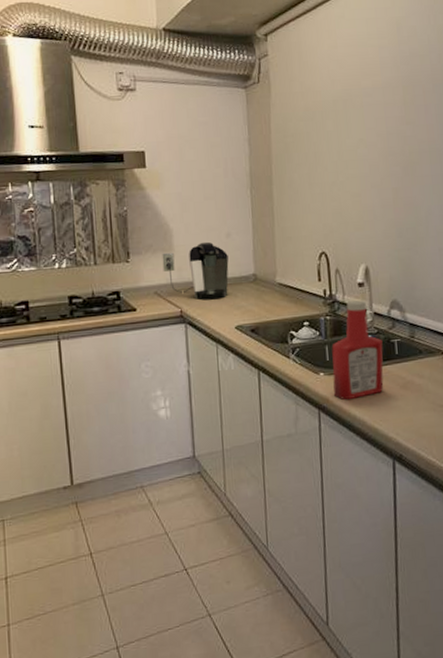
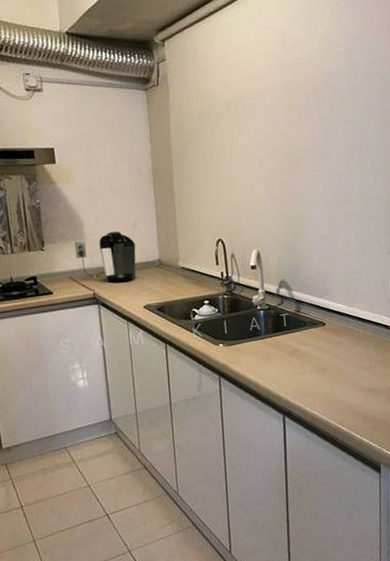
ketchup bottle: present [331,300,384,400] -> none [229,281,275,367]

